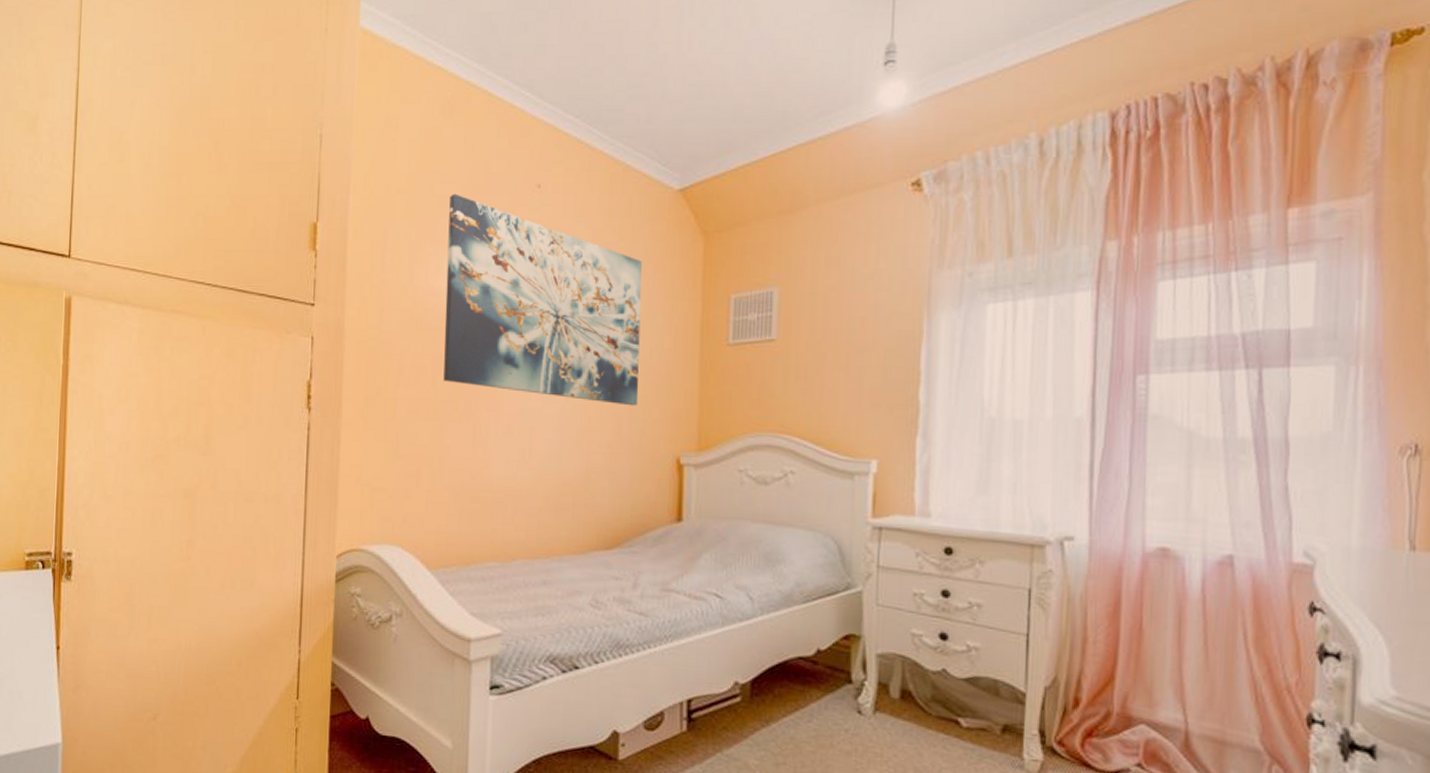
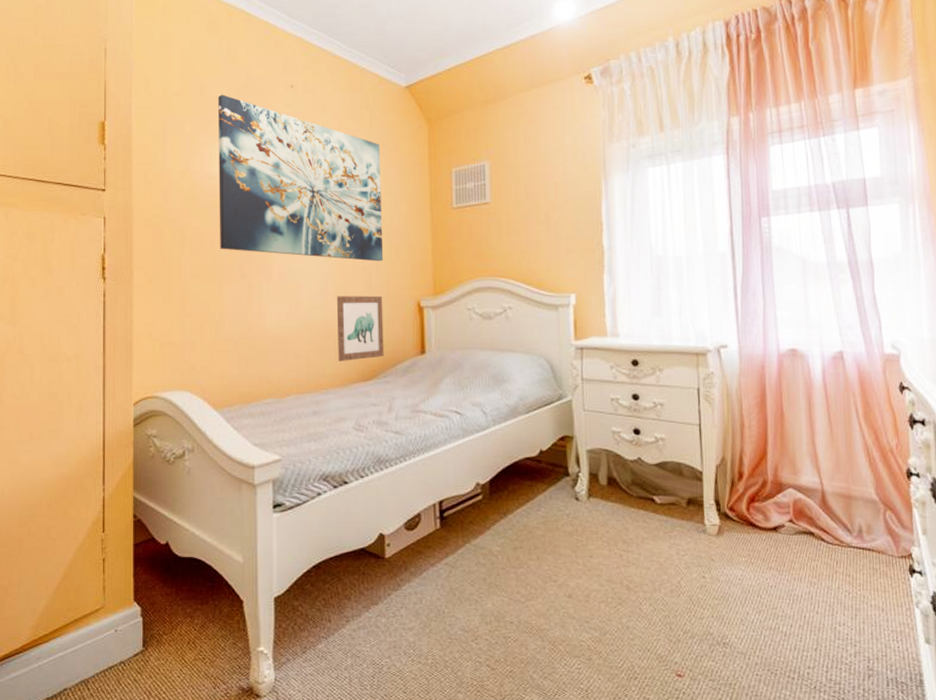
wall art: none [576,445,635,524] -> present [336,295,384,361]

